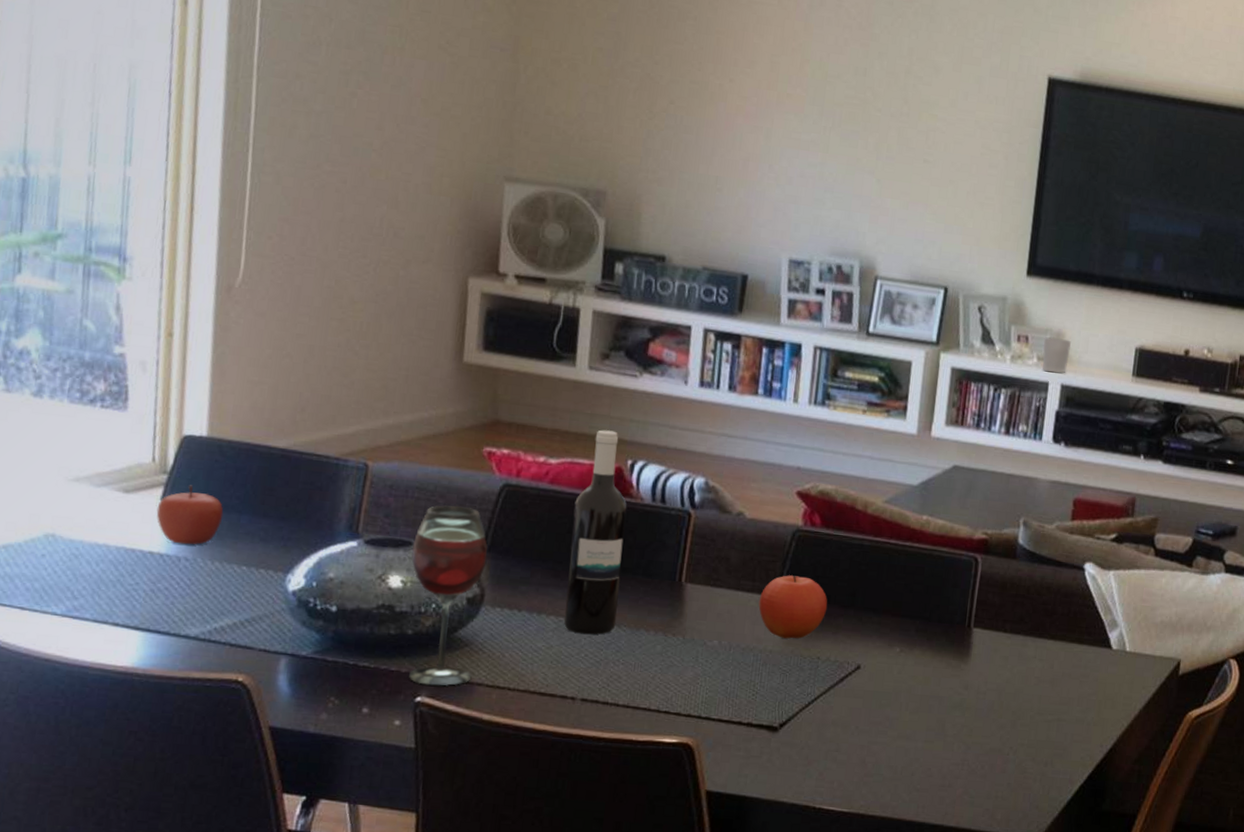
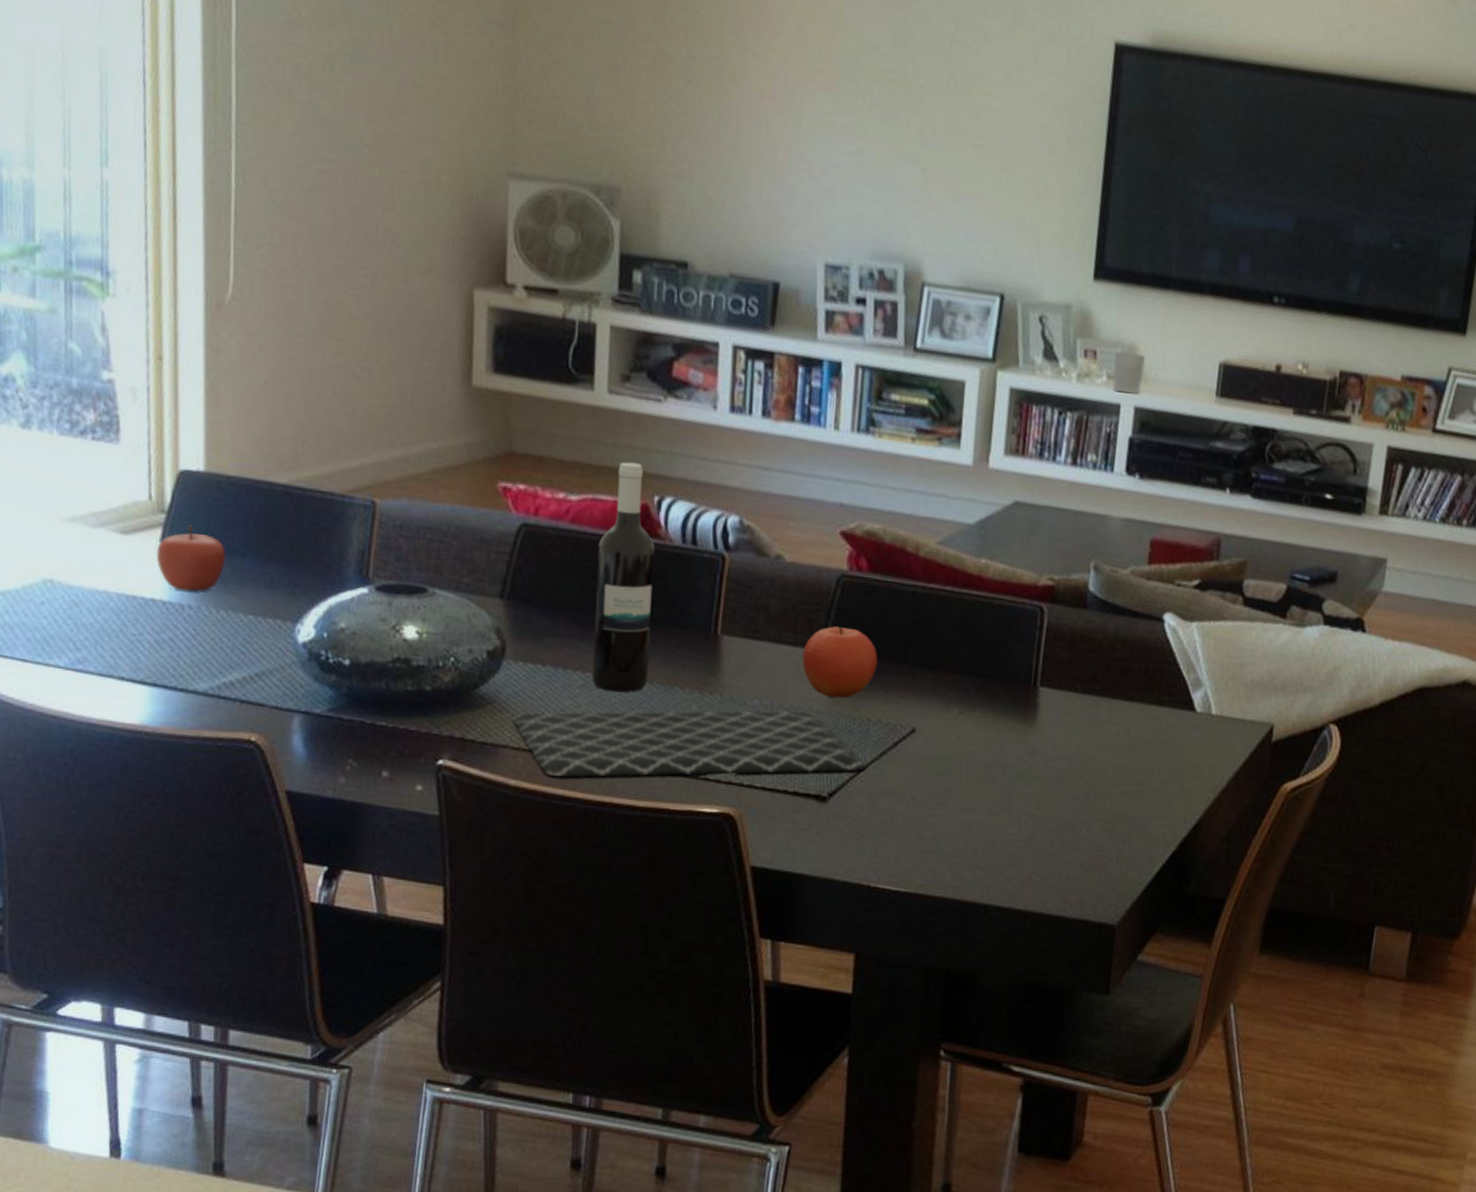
wineglass: present [409,505,488,686] -> none [425,547,507,748]
placemat: none [489,650,815,713] -> present [513,711,867,778]

